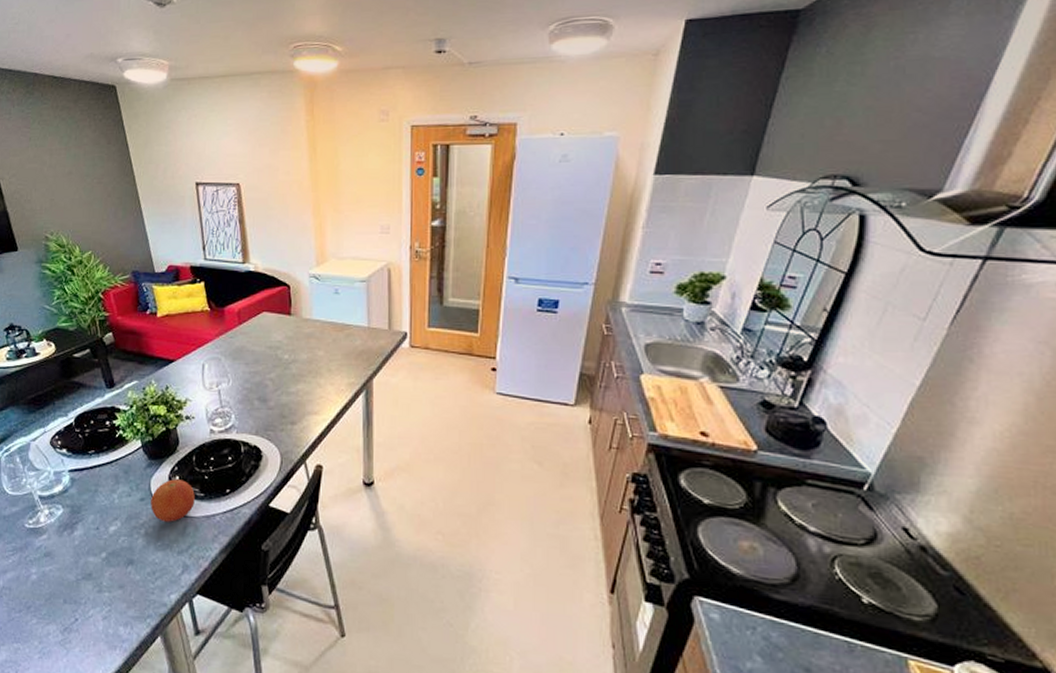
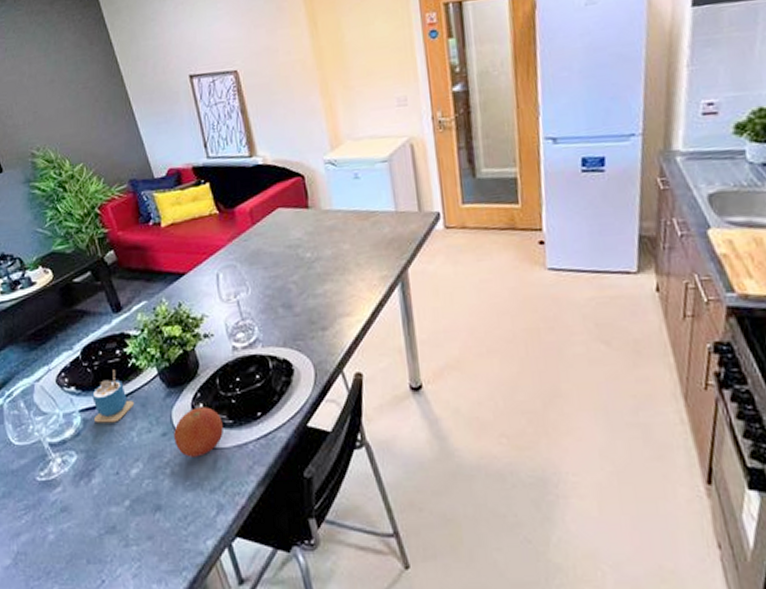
cup: none [80,438,117,485] -> present [92,370,134,423]

